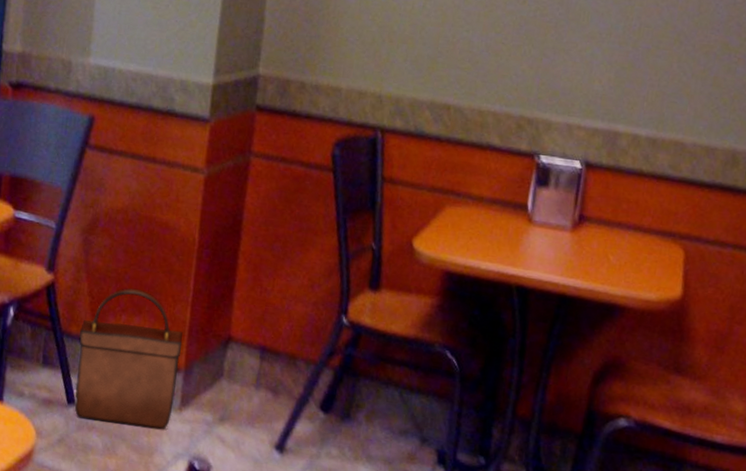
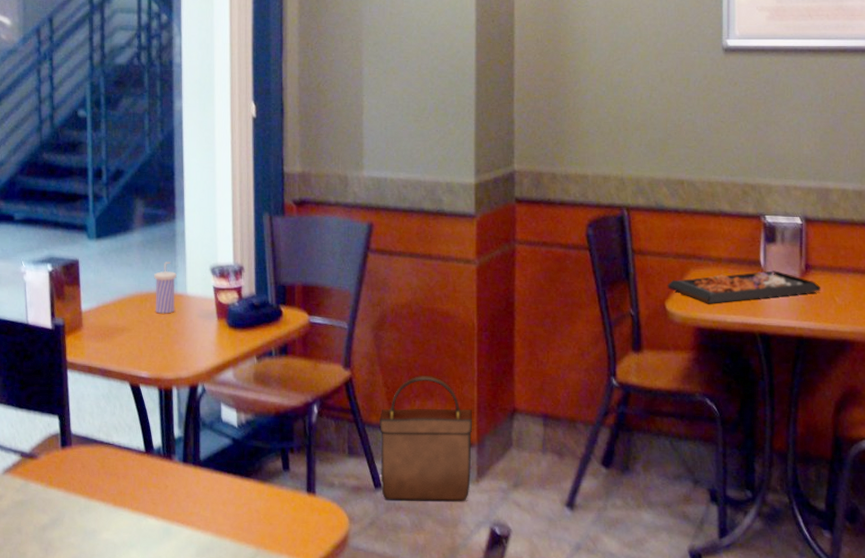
food tray: none [417,215,595,248] -> present [667,270,821,304]

